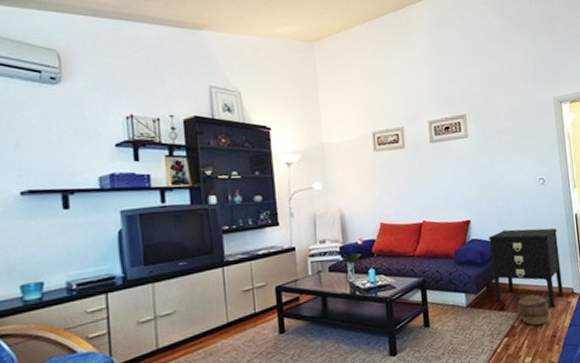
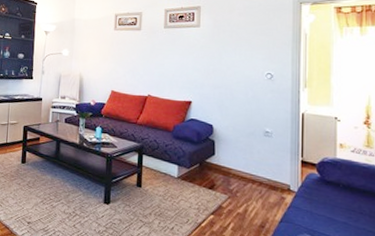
nightstand: present [489,228,563,308] -> none [207,116,279,199]
basket: present [517,294,550,326] -> none [227,181,260,213]

